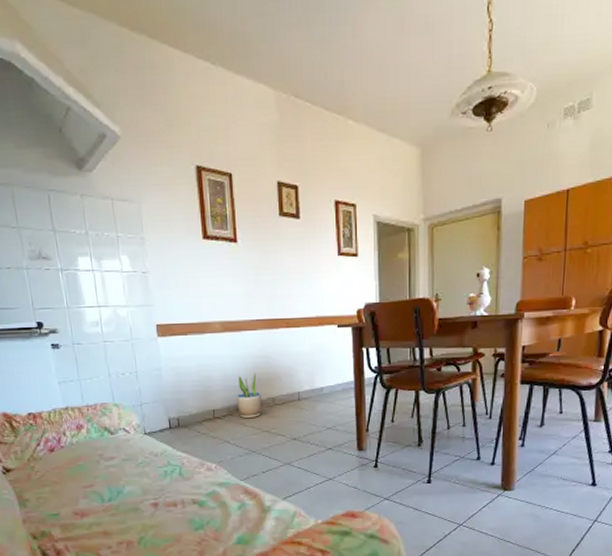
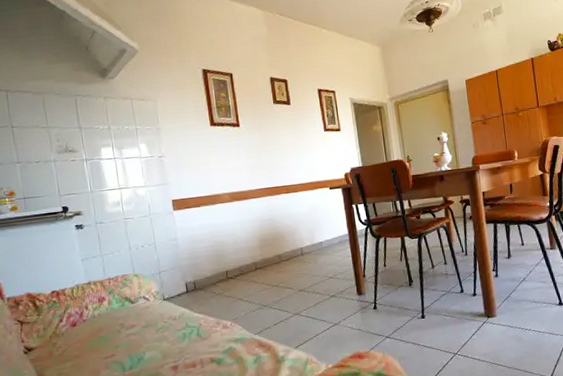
potted plant: present [235,372,262,419] -> none [246,234,270,277]

